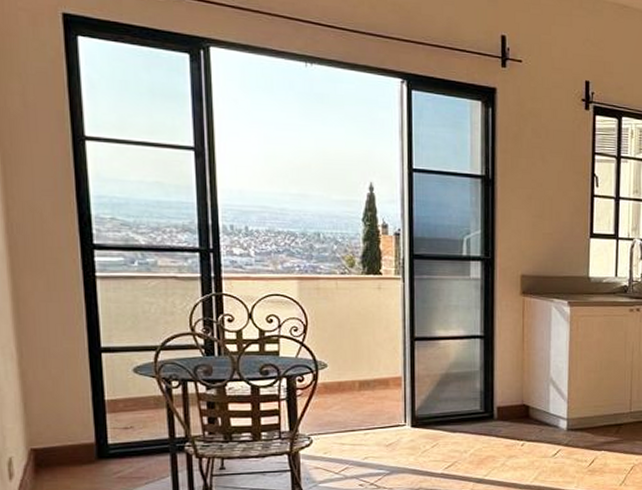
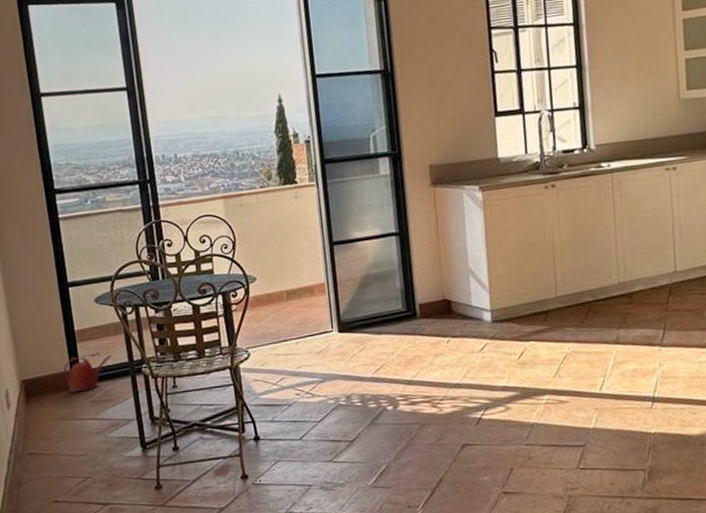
watering can: none [86,429,150,467] -> present [63,355,113,393]

